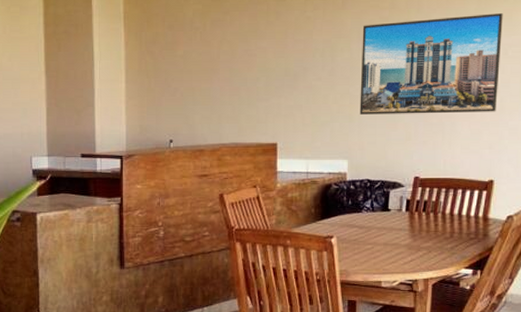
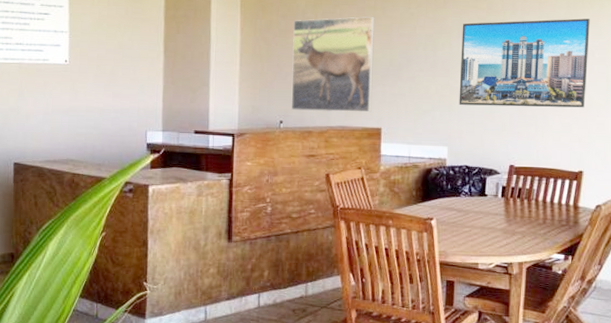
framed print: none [180,23,268,129] -> present [291,17,375,113]

